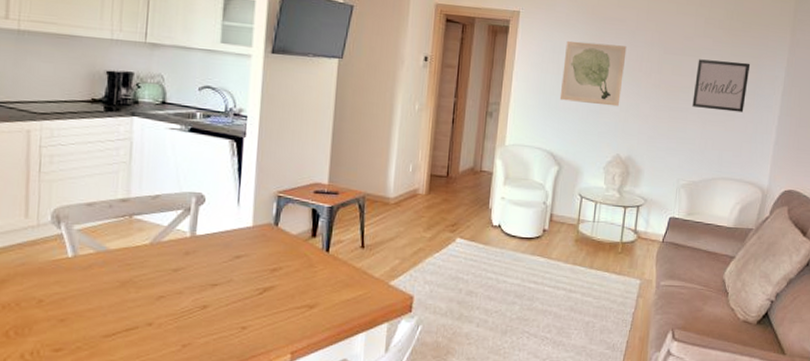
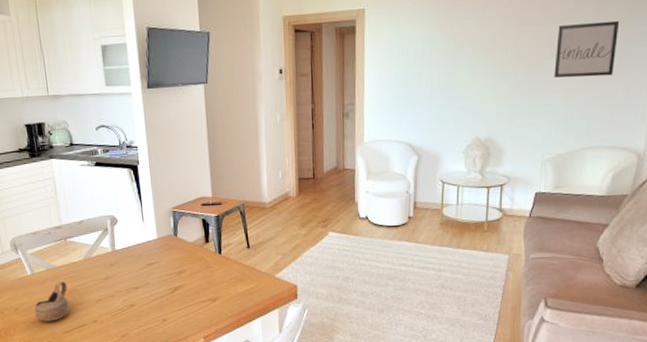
cup: none [66,268,120,321] -> present [34,281,70,322]
wall art: present [559,40,627,107] -> none [413,26,478,92]

